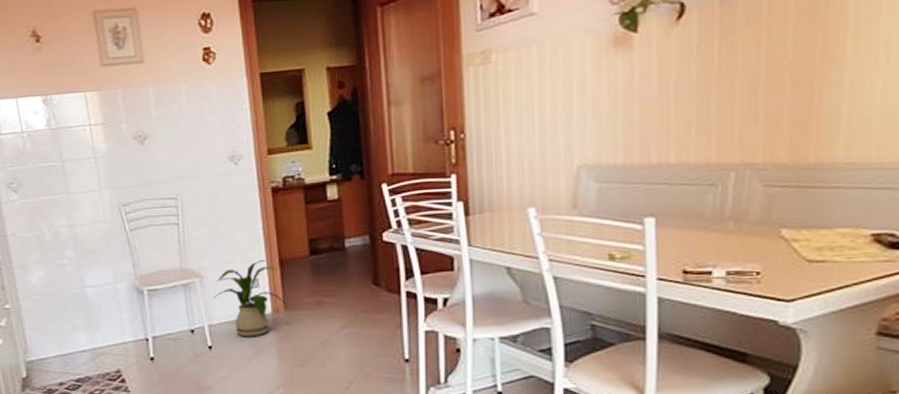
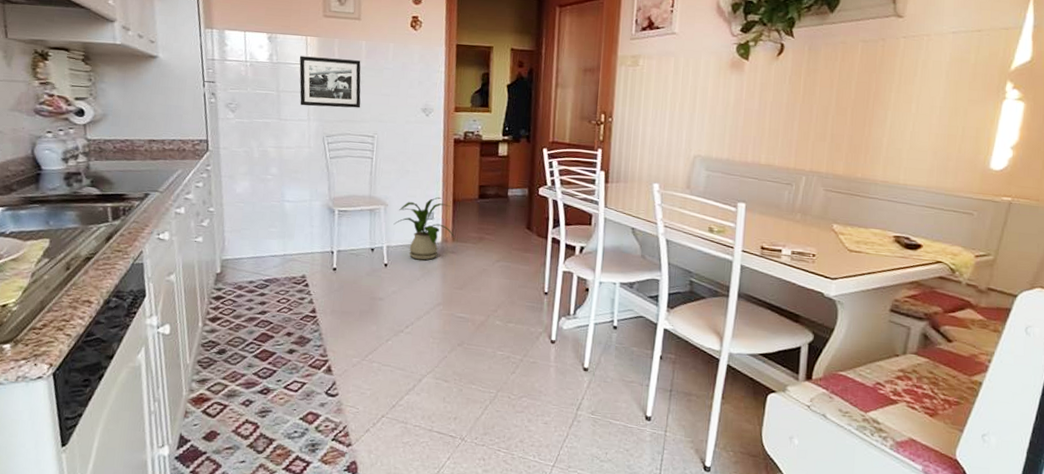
picture frame: none [80,111,157,174] -> present [299,56,361,108]

